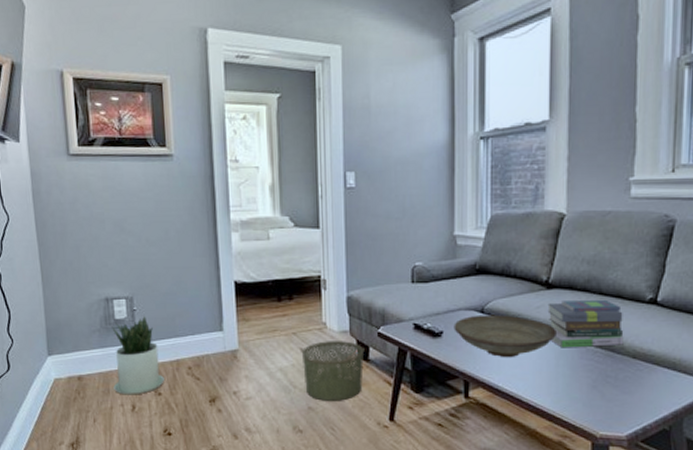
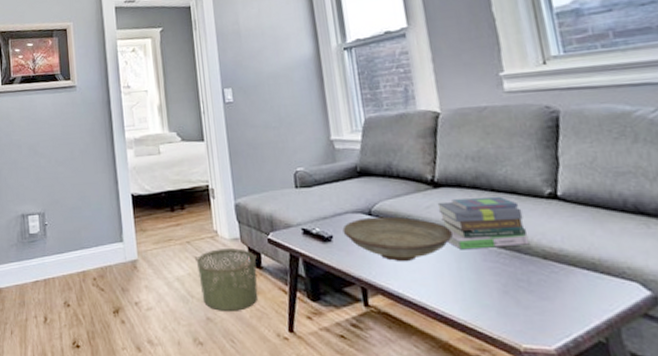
planter: present [112,316,164,395] -> none [27,230,72,307]

